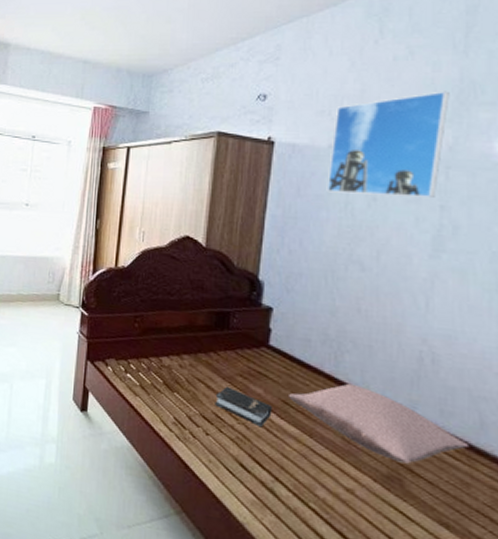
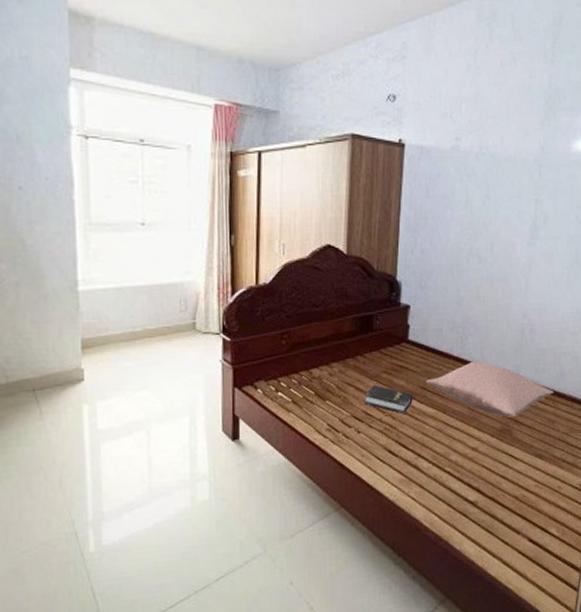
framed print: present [326,91,450,197] -> none [450,96,542,193]

